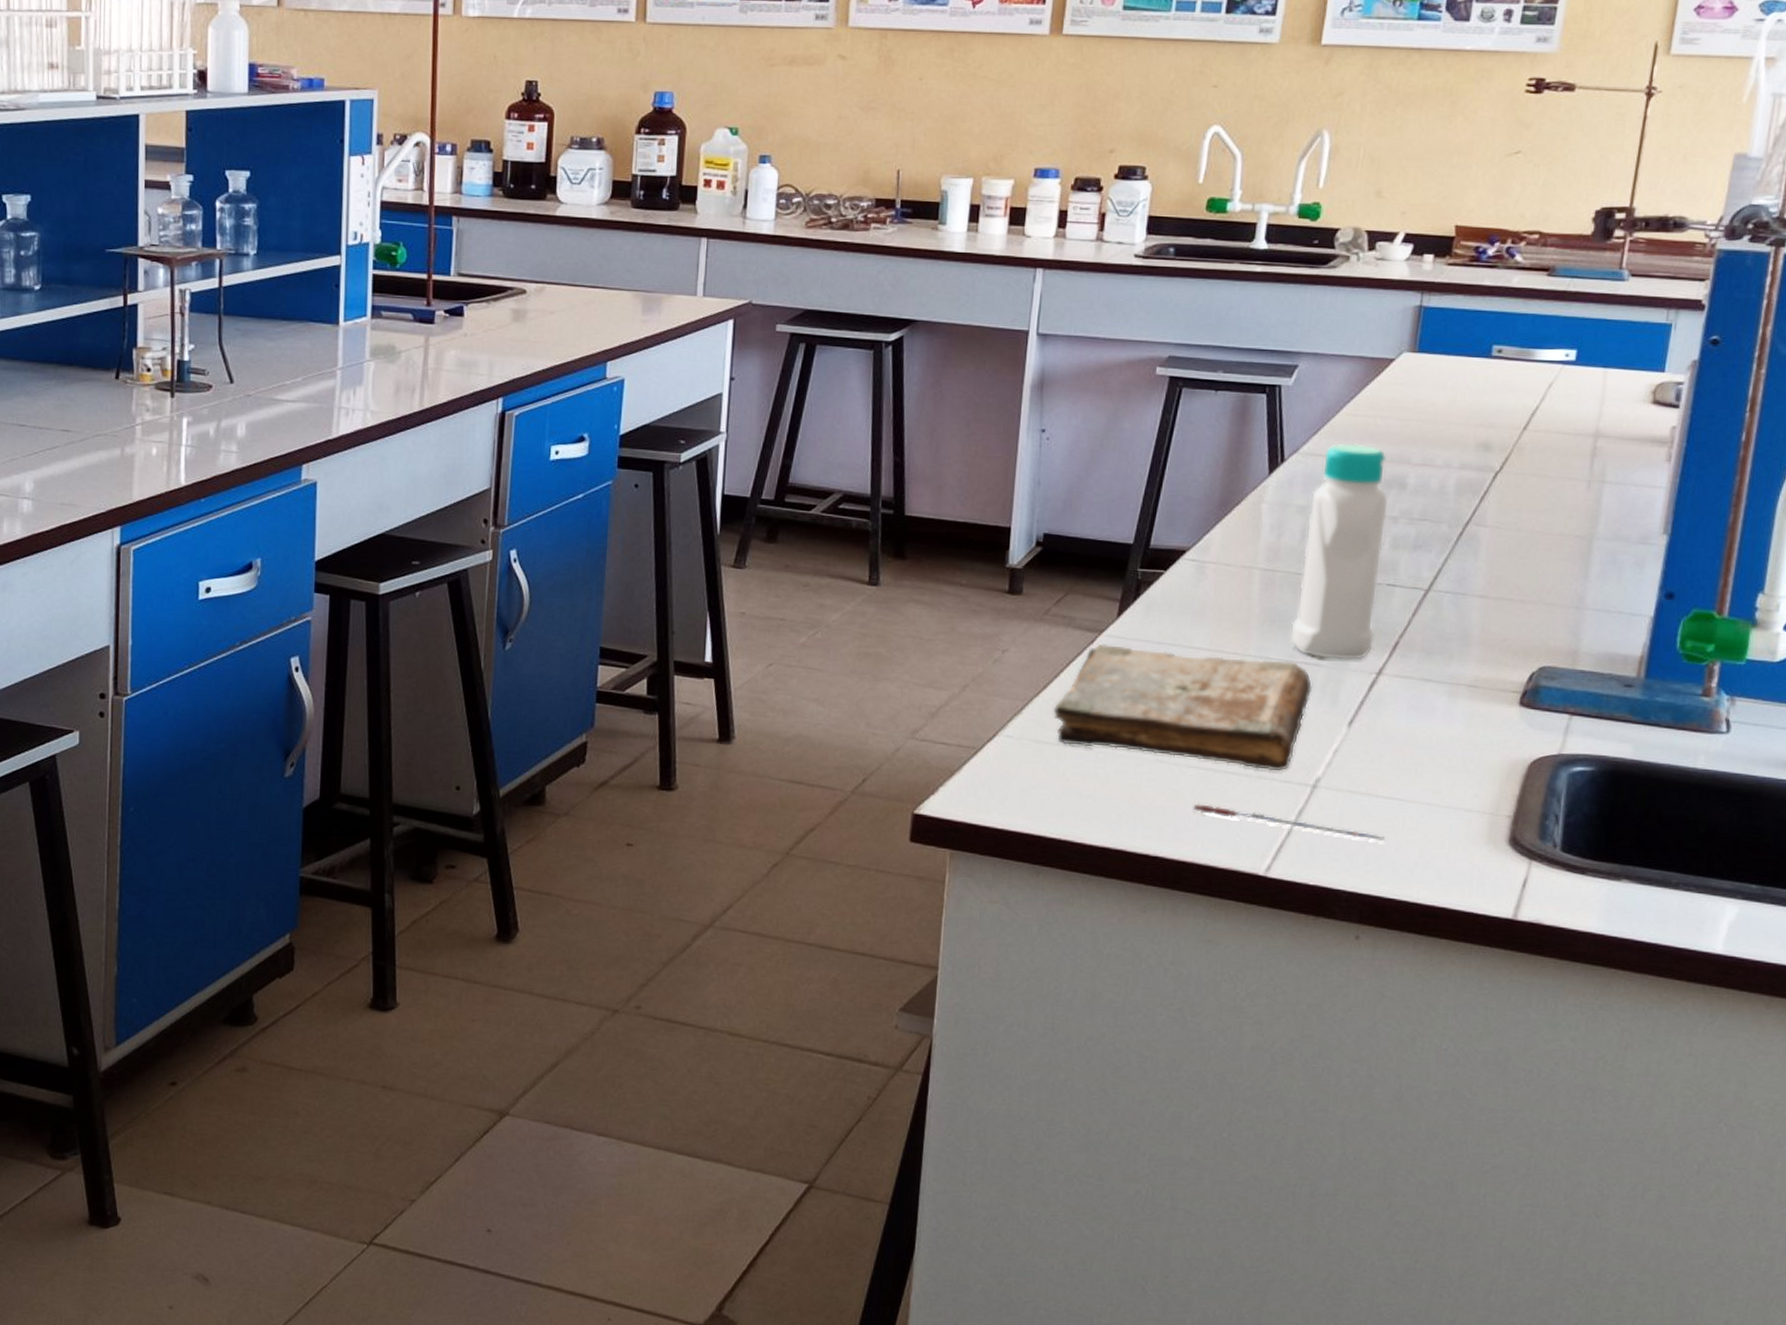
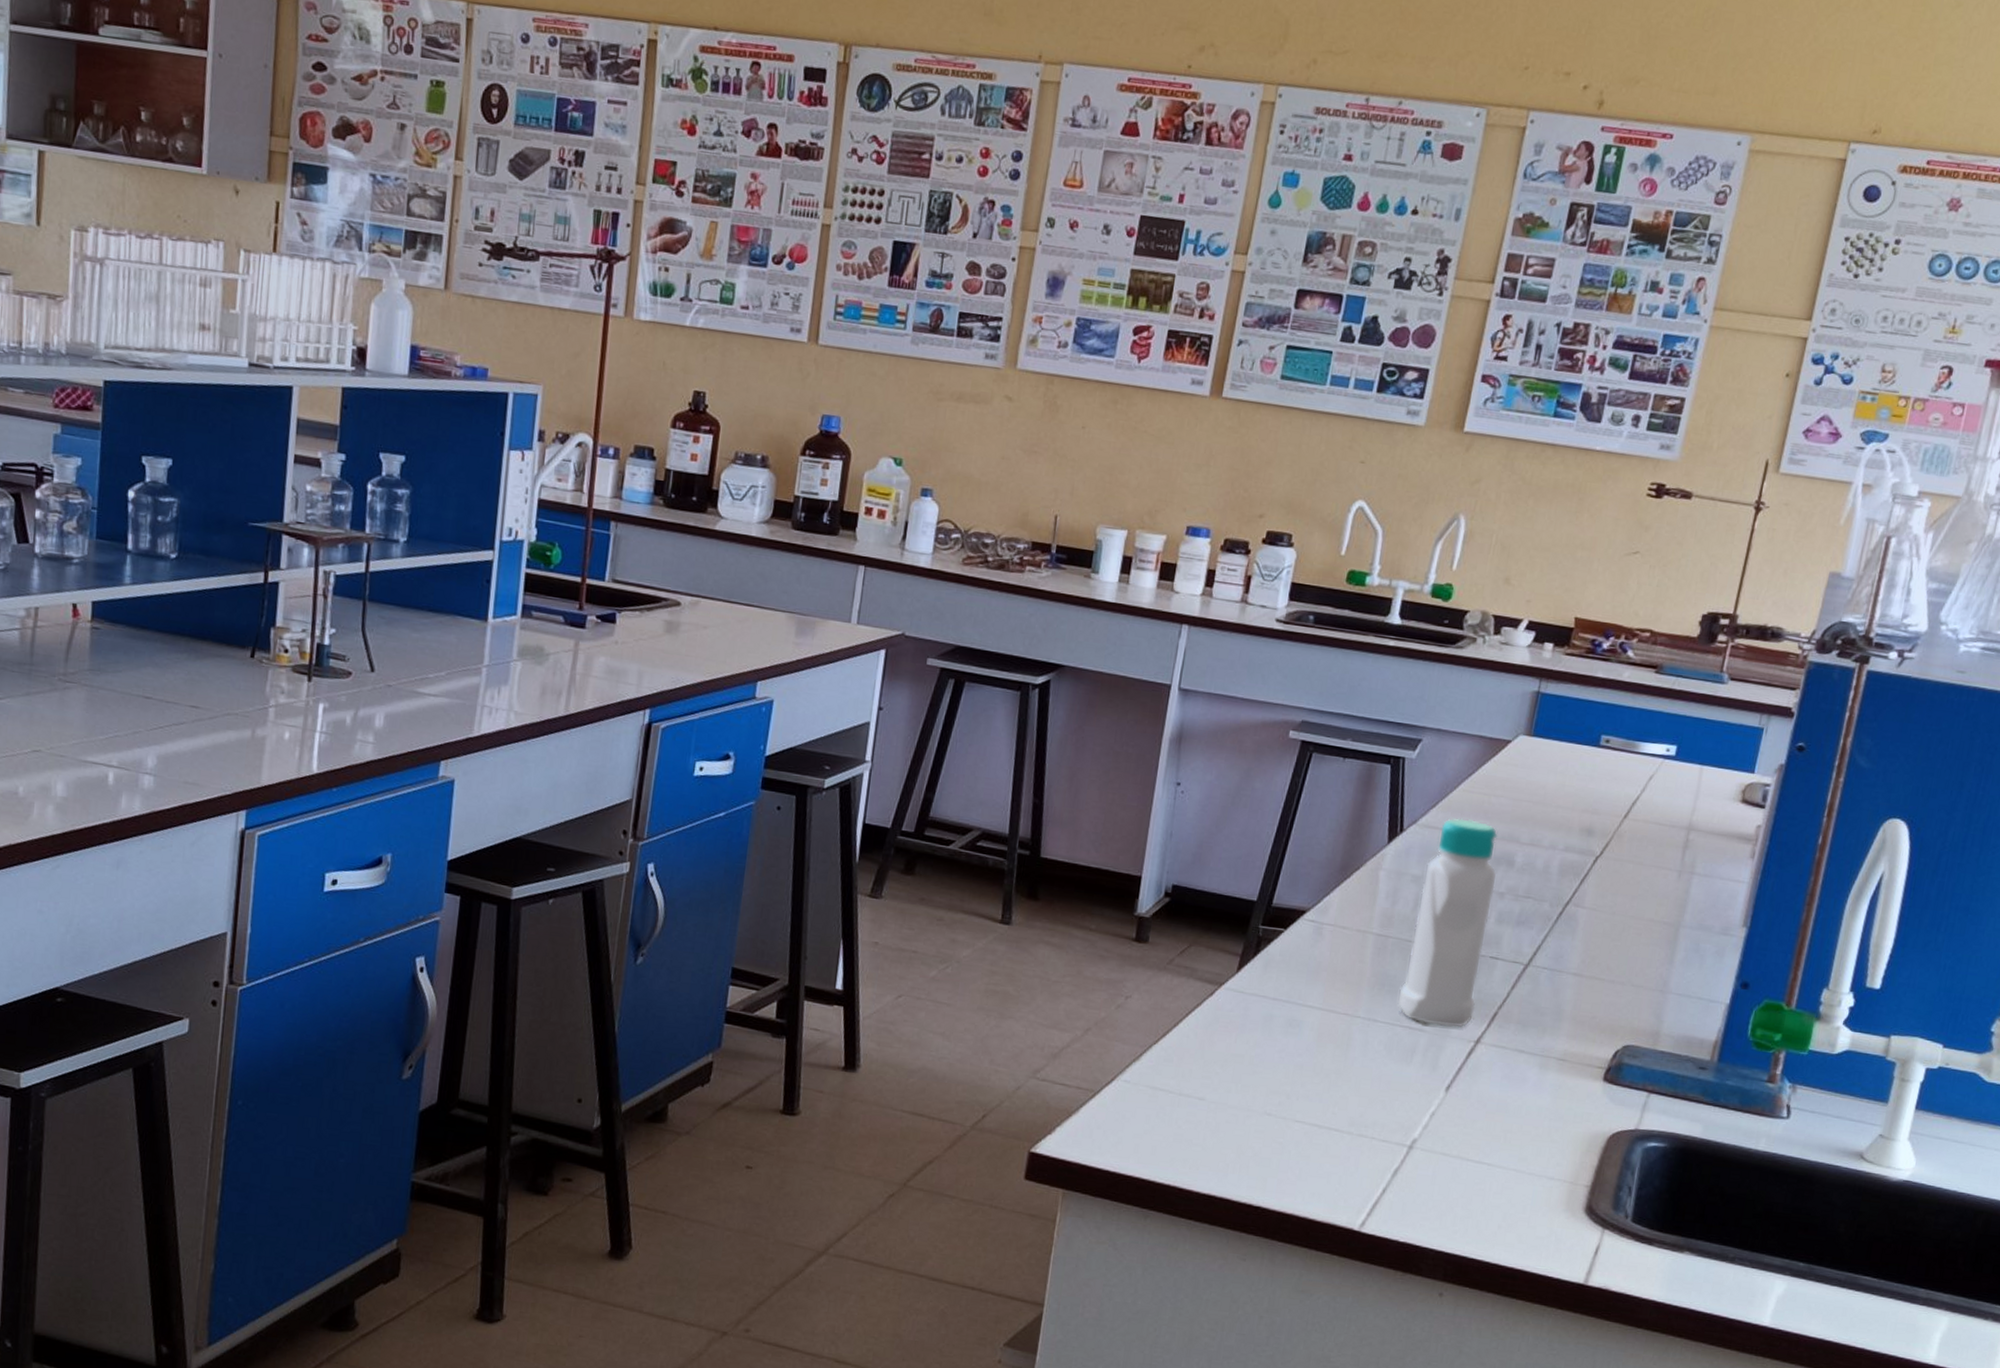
book: present [1054,643,1313,771] -> none [1170,996,1416,1130]
pen: present [1193,804,1385,842] -> none [1296,1157,1472,1204]

